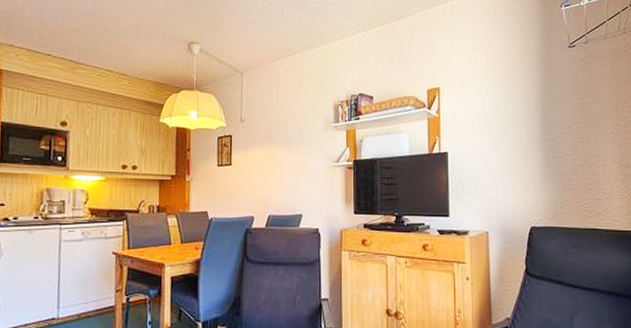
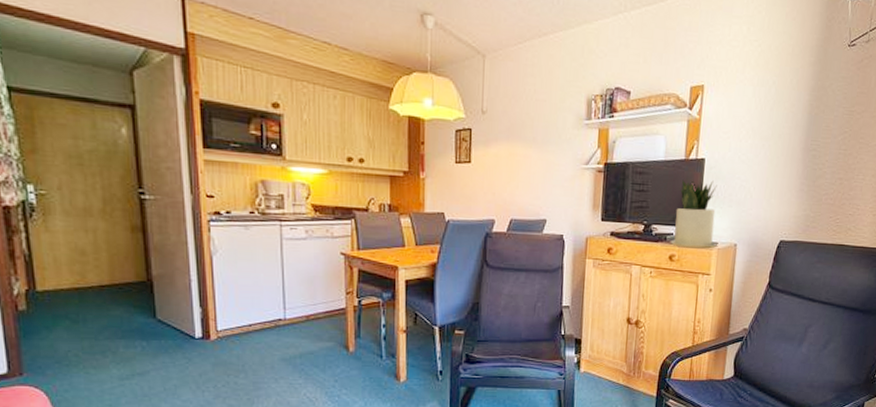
planter: none [422,172,469,238] -> present [670,180,717,249]

